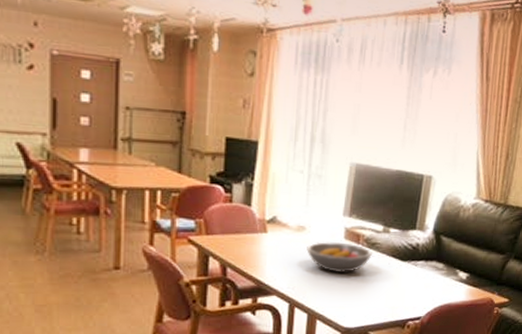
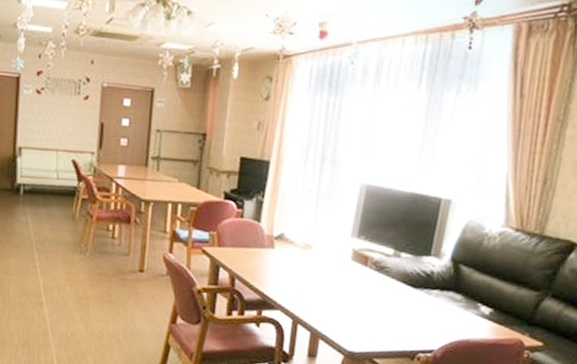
fruit bowl: present [307,242,372,274] -> none [312,261,381,296]

